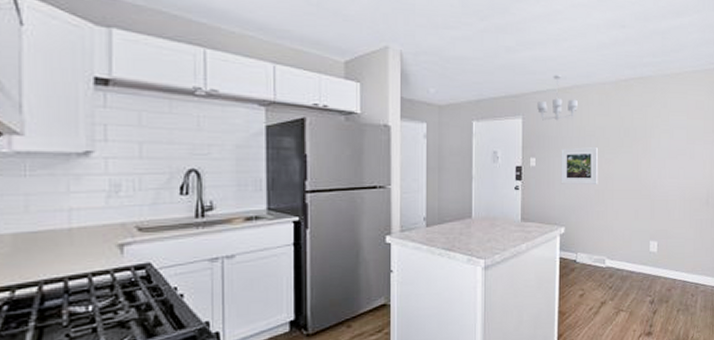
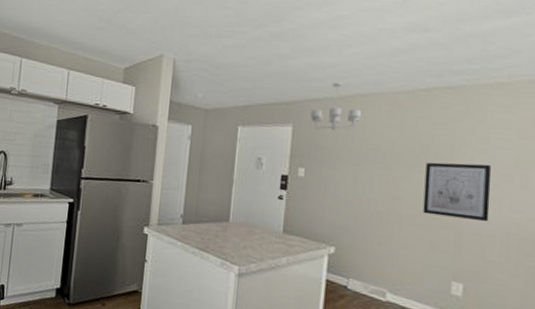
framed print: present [561,147,598,184] -> none [333,161,384,205]
wall art: none [628,141,672,189] -> present [423,162,492,222]

